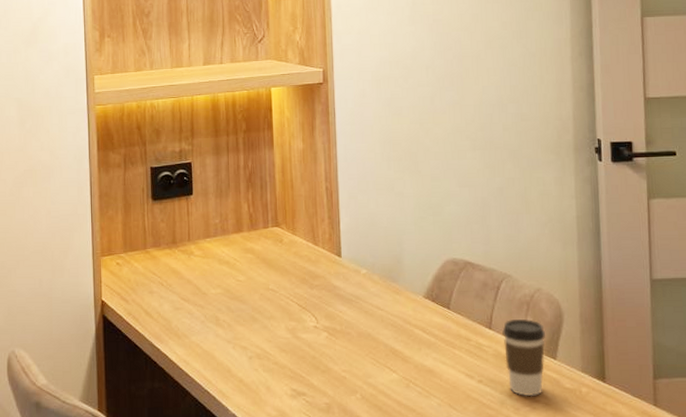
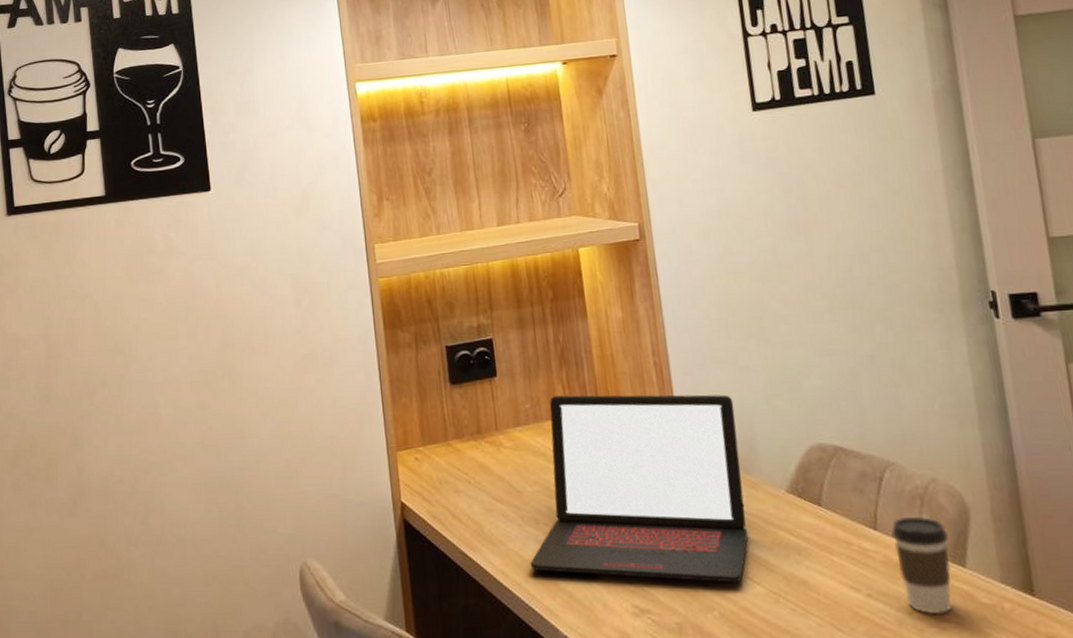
laptop: none [208,213,390,371] -> present [530,394,749,583]

